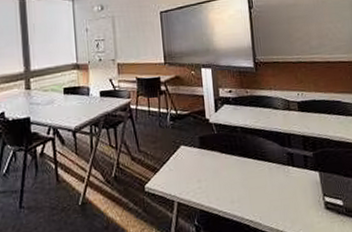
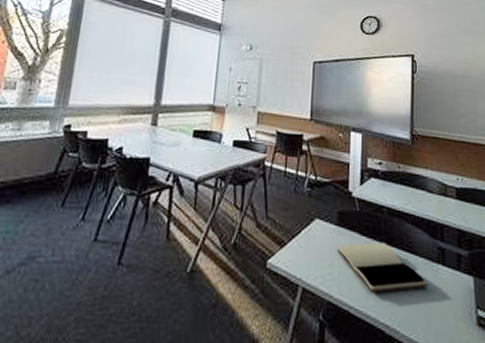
book: none [202,155,282,198] -> present [336,242,429,293]

